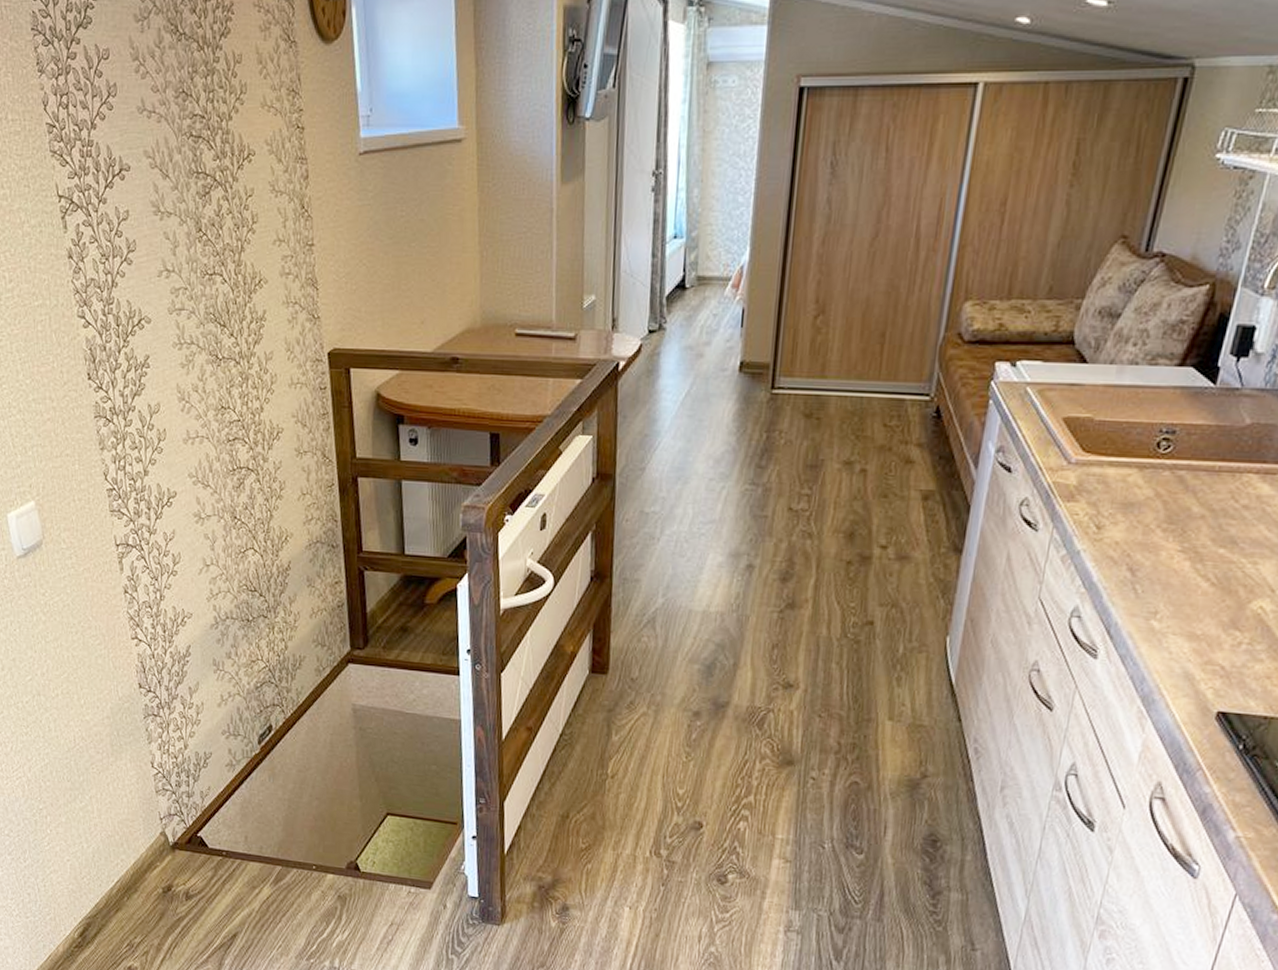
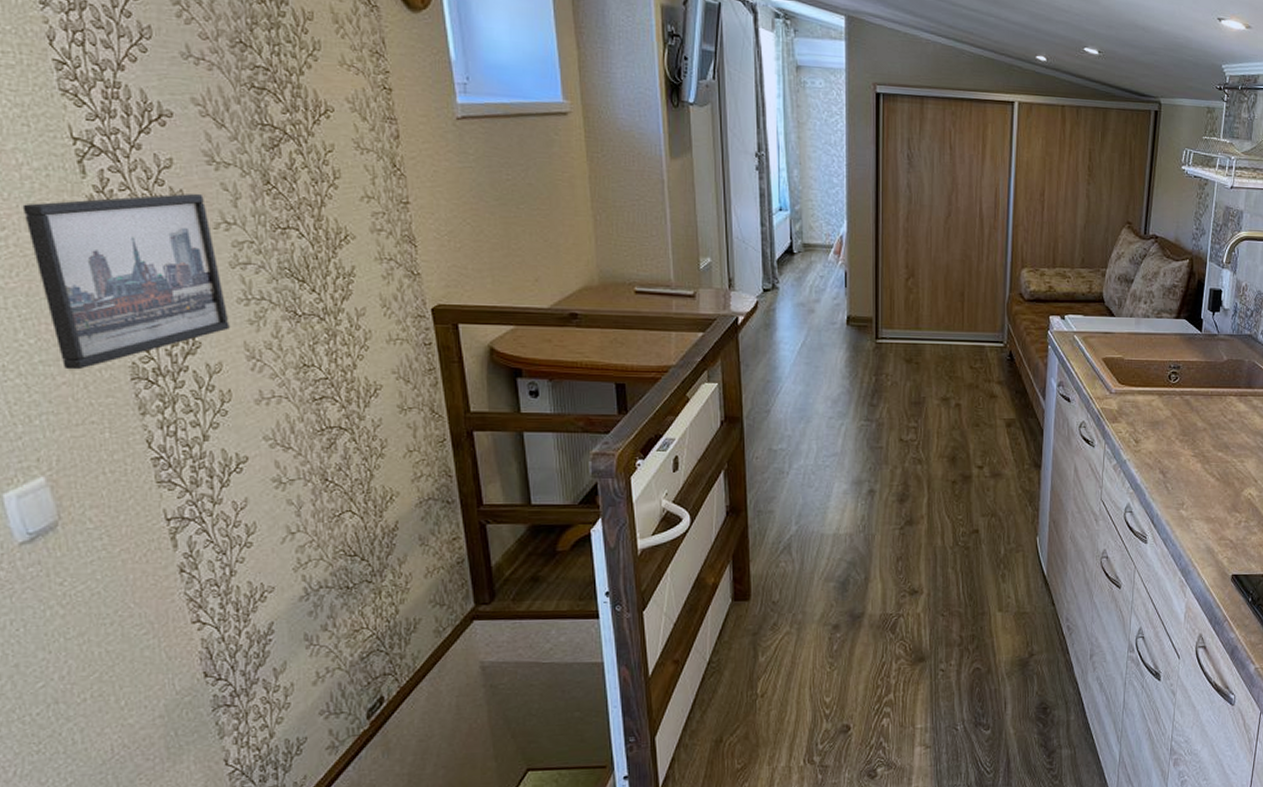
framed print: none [24,244,167,408] -> present [22,194,230,370]

